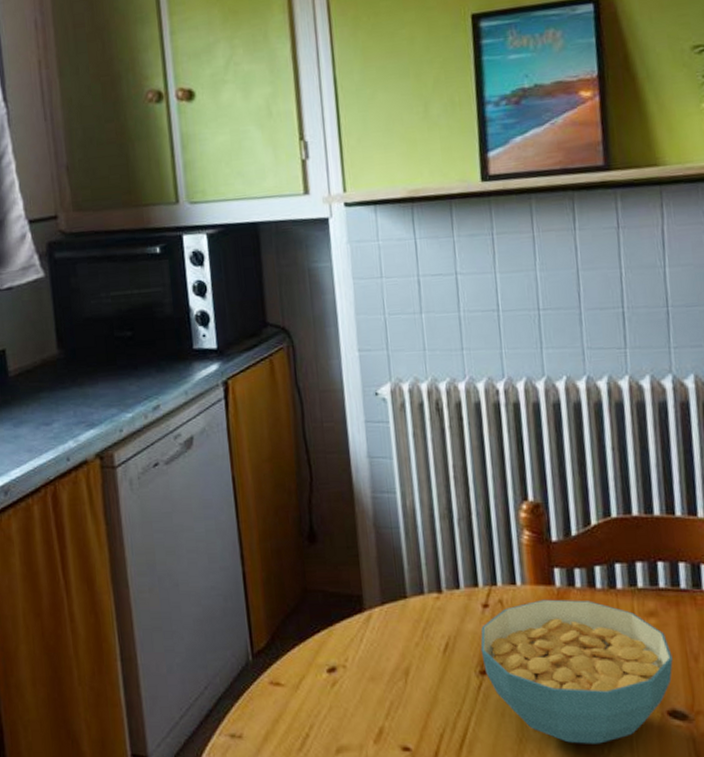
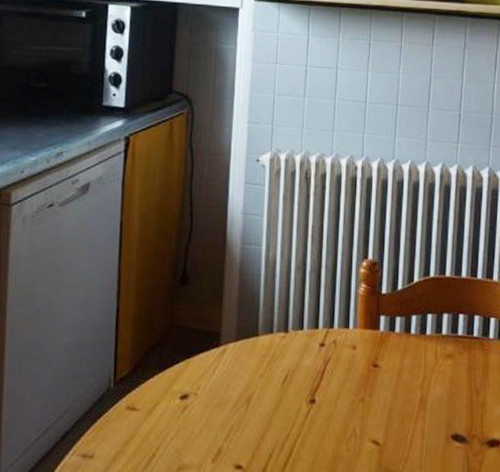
cereal bowl: present [480,599,673,744] -> none [313,341,461,462]

